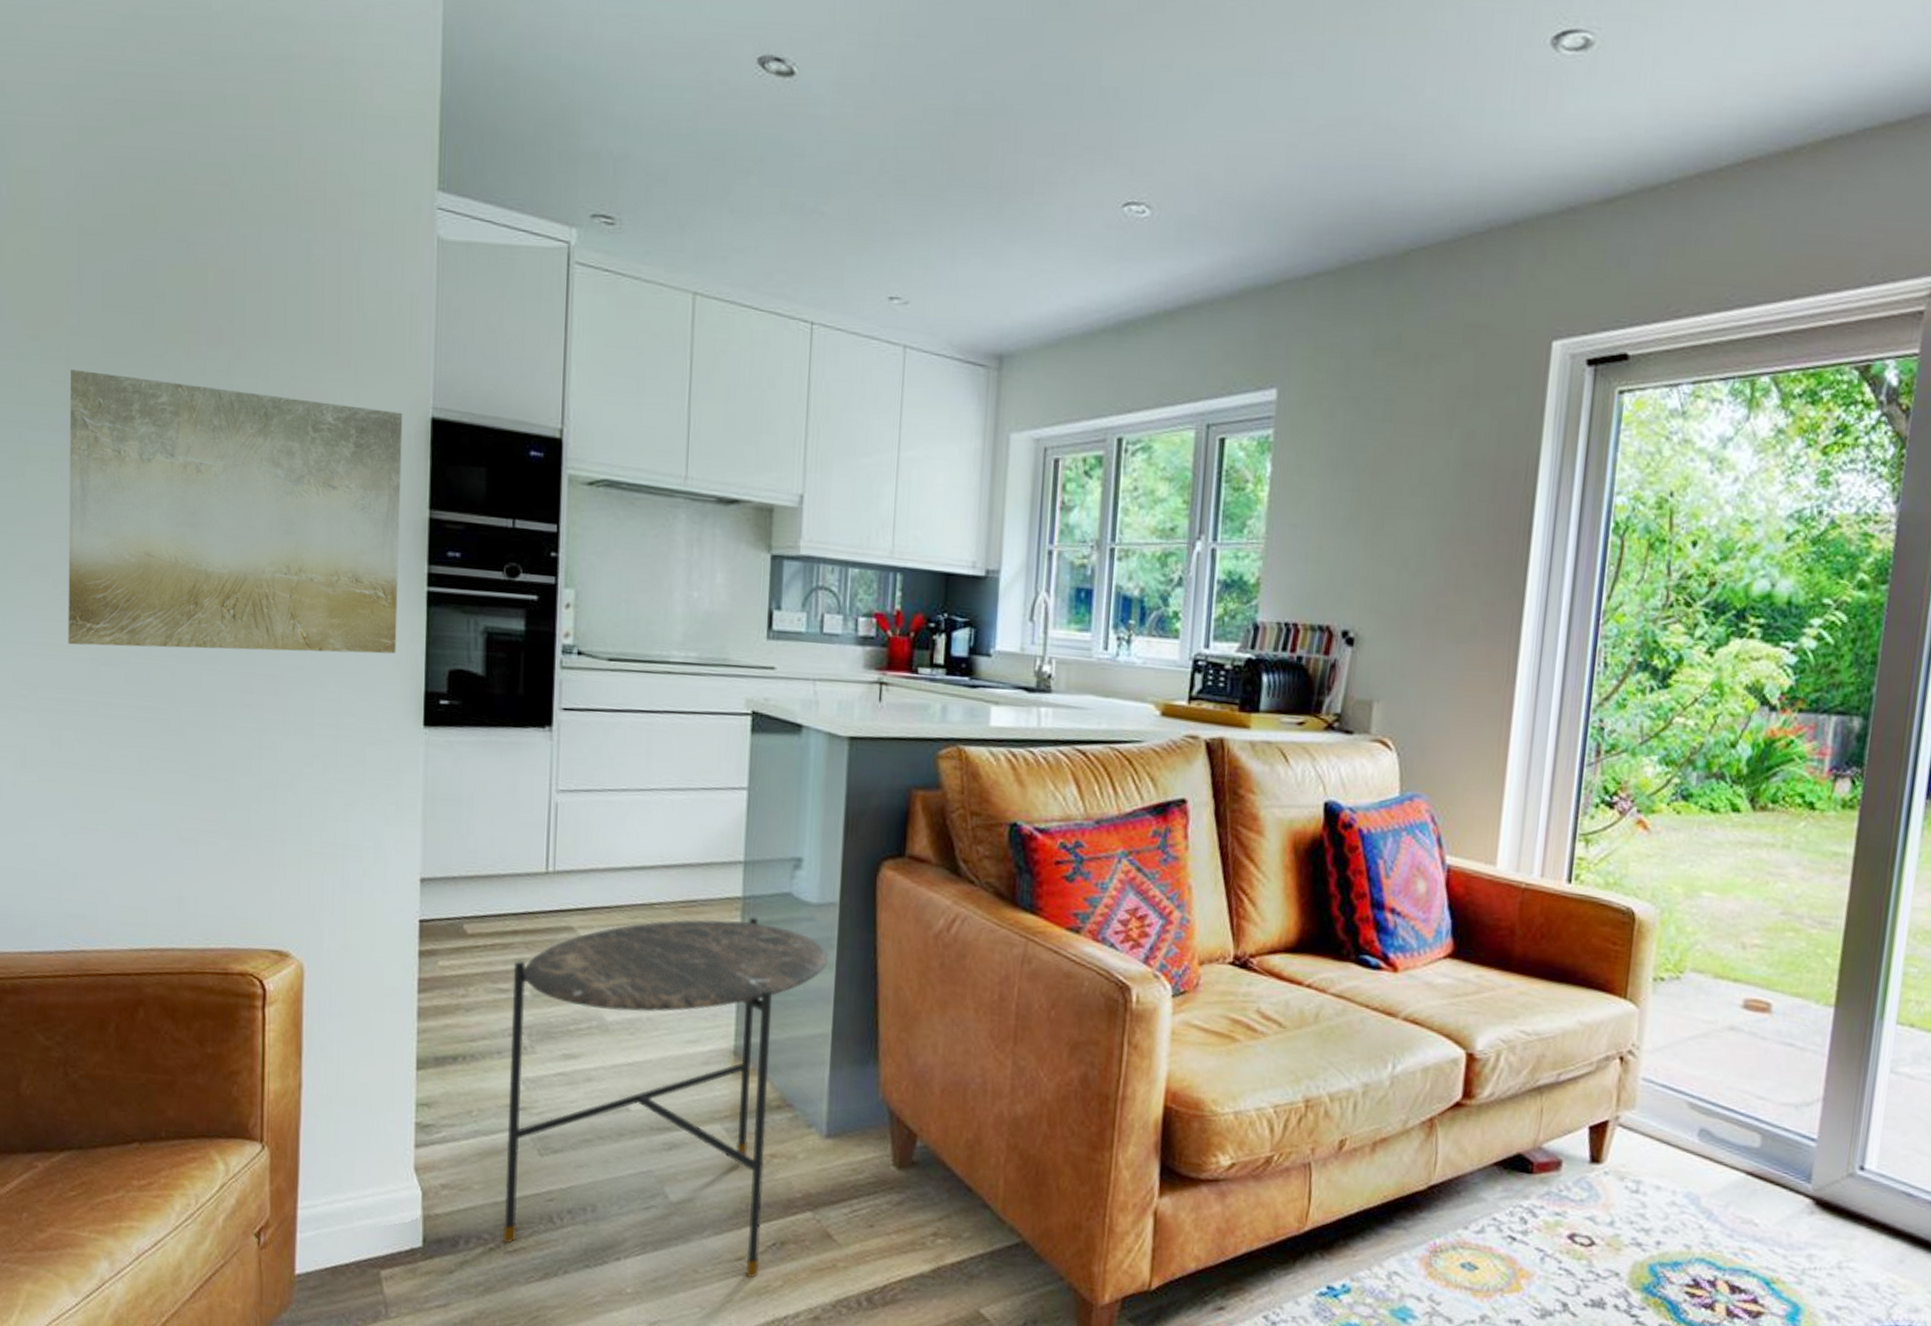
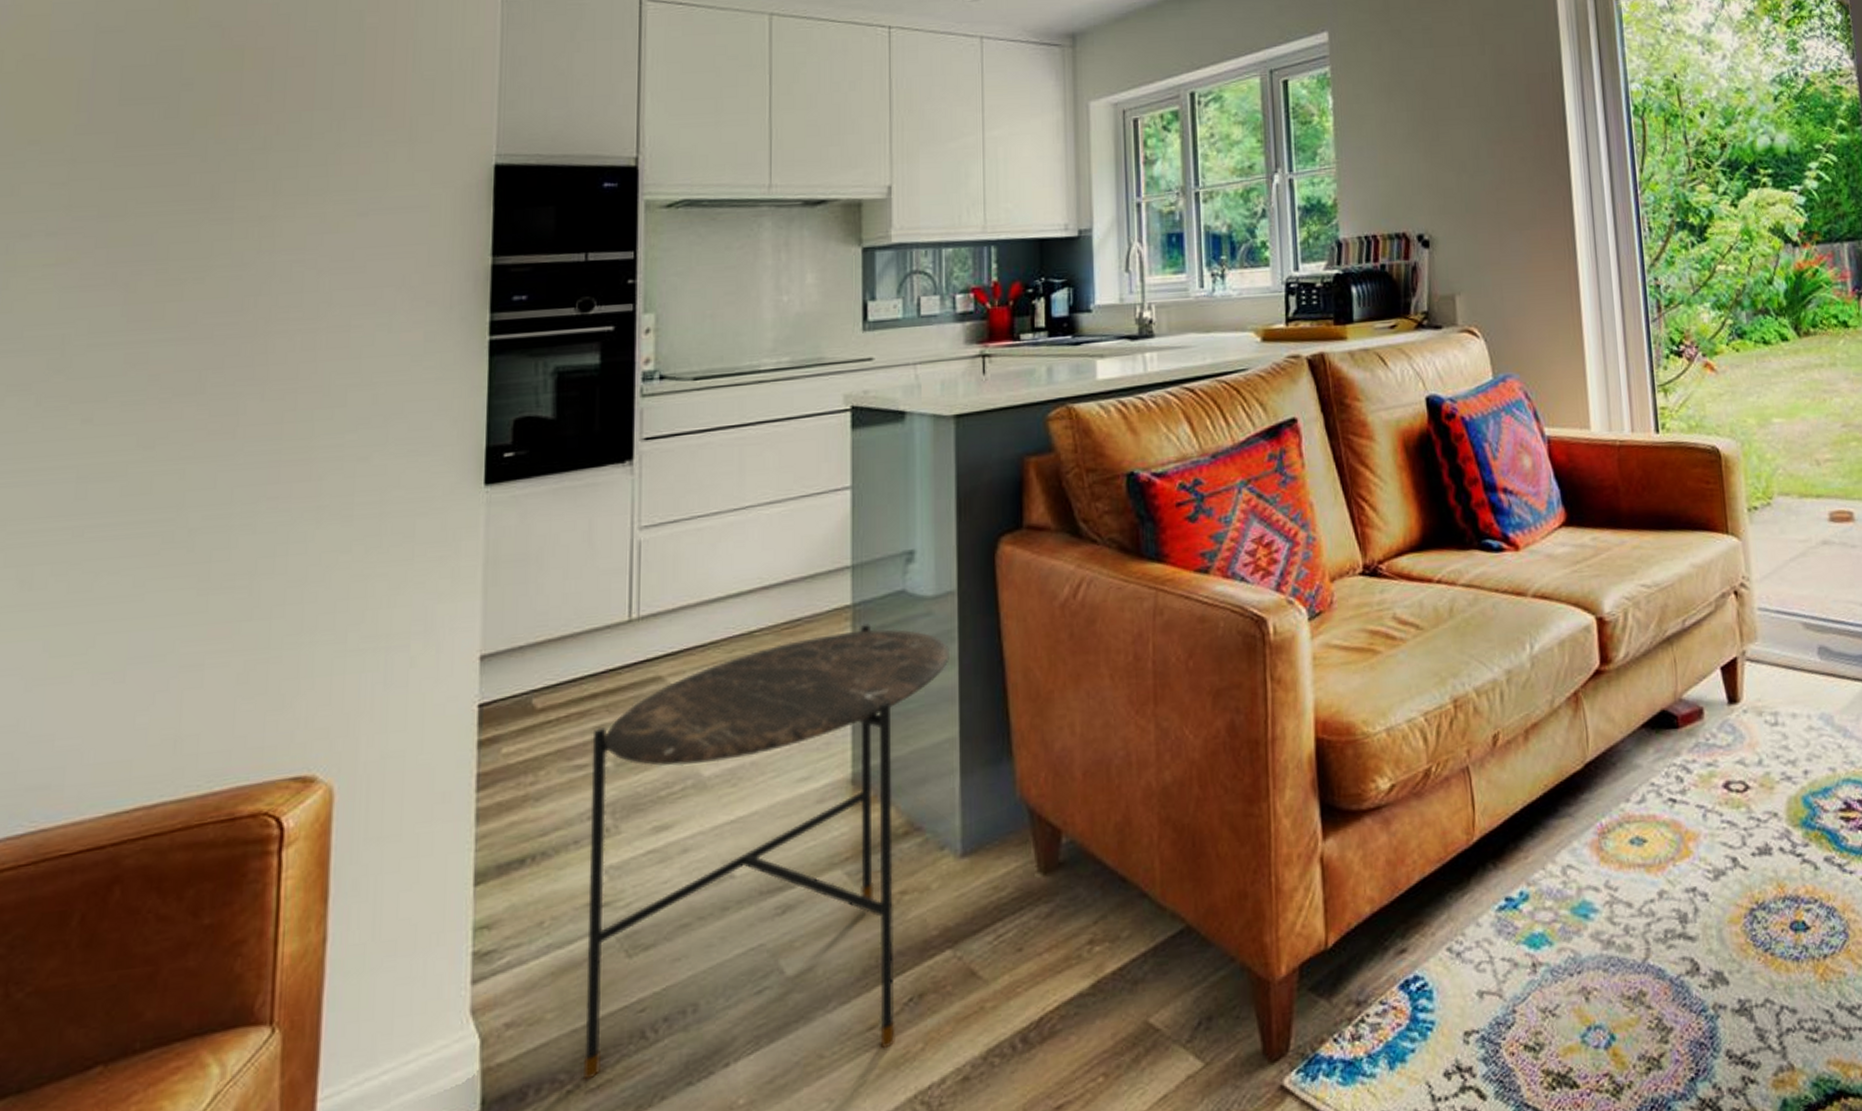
wall art: present [68,370,403,654] -> none [49,164,463,466]

